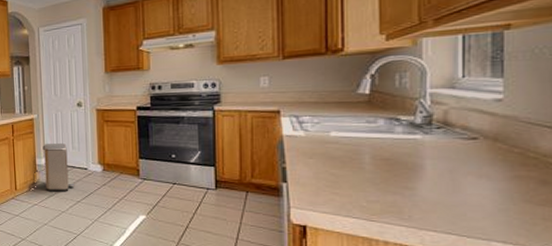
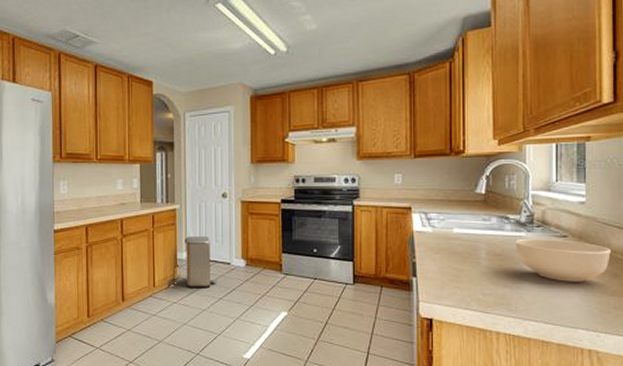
bowl: none [408,141,539,189] -> present [515,238,611,282]

